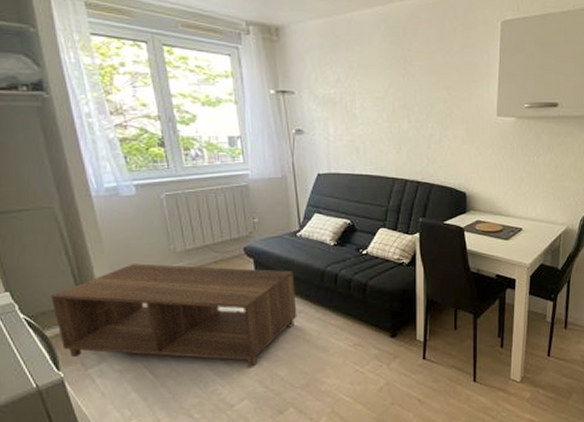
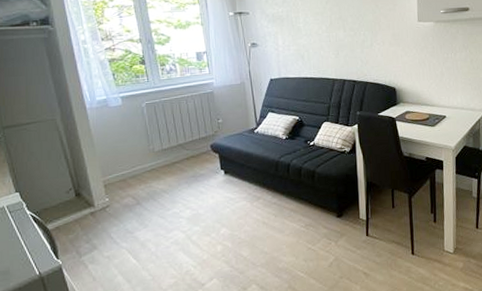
coffee table: present [51,263,297,368] -> none [53,162,257,250]

